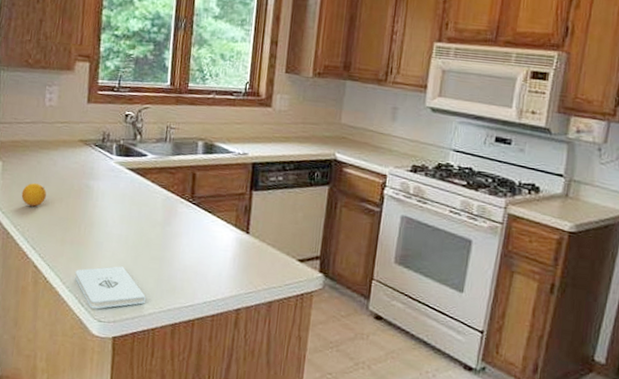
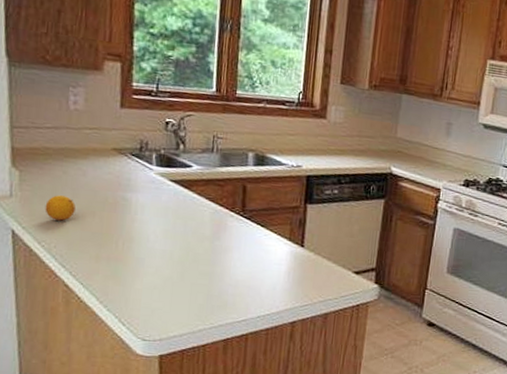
notepad: present [75,266,146,309] -> none [113,283,195,328]

